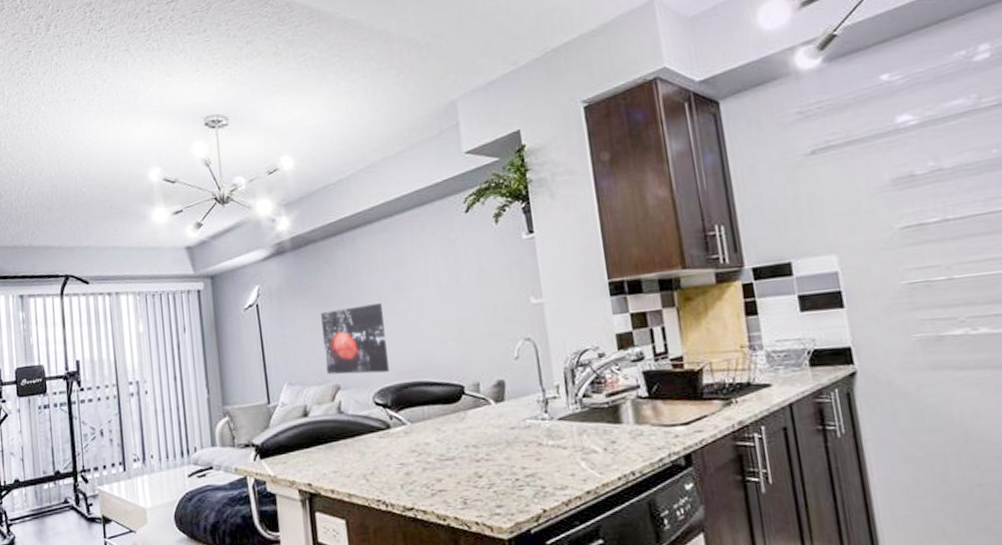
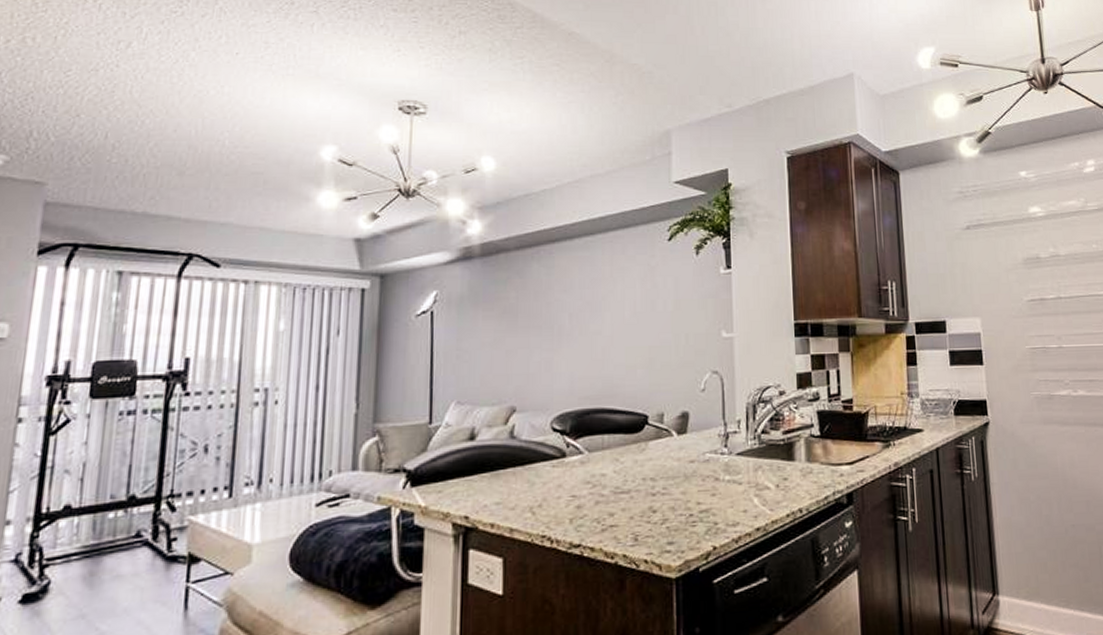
wall art: present [321,303,389,375] -> none [503,323,572,397]

